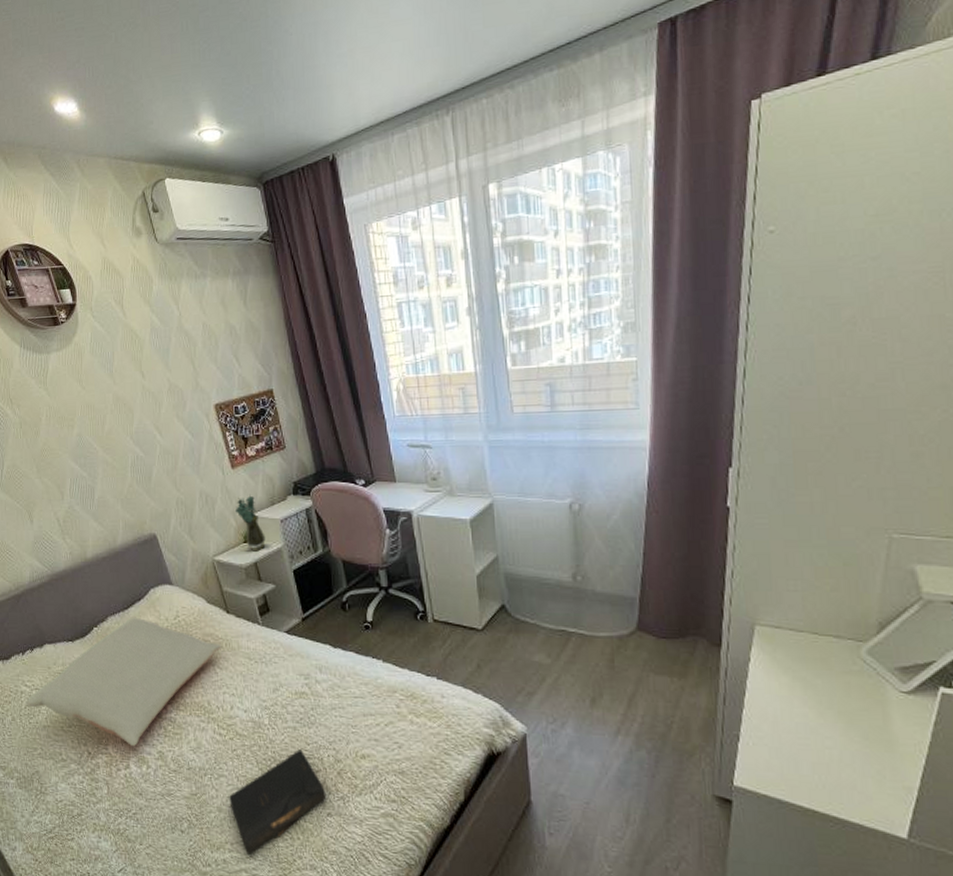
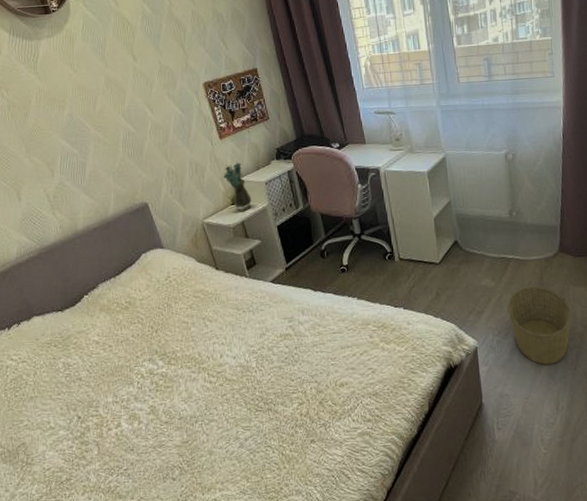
pillow: present [26,617,222,747] -> none [11,281,212,406]
book: present [229,749,327,856] -> none [219,386,310,492]
basket: none [566,668,650,768] -> present [507,285,571,366]

